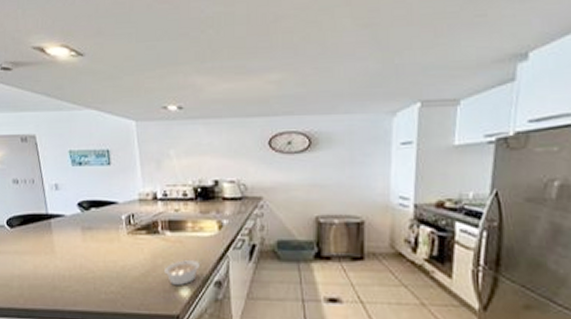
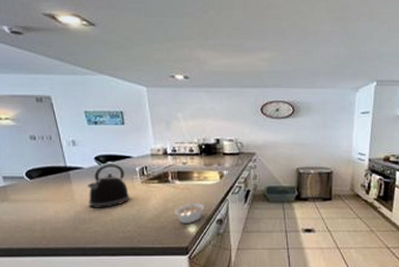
kettle: none [69,211,114,263] -> present [88,164,130,208]

